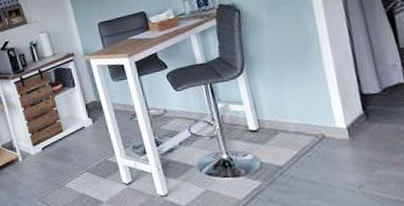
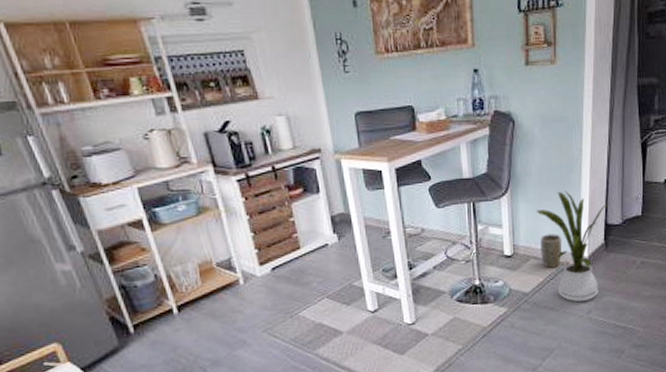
house plant: none [276,65,368,175] -> present [536,190,609,302]
plant pot: none [286,107,315,141] -> present [540,233,562,268]

